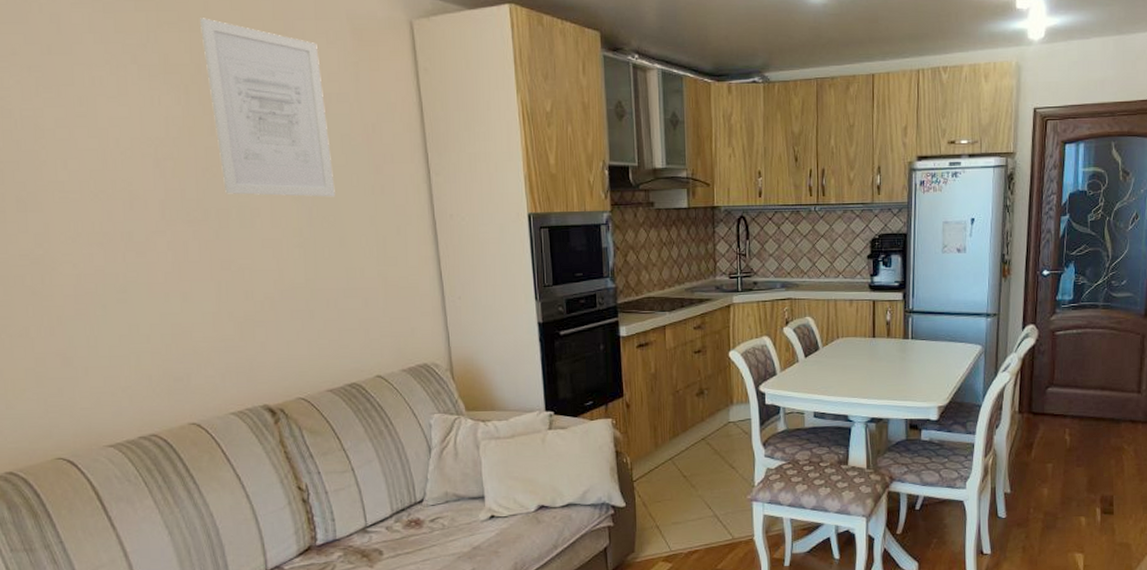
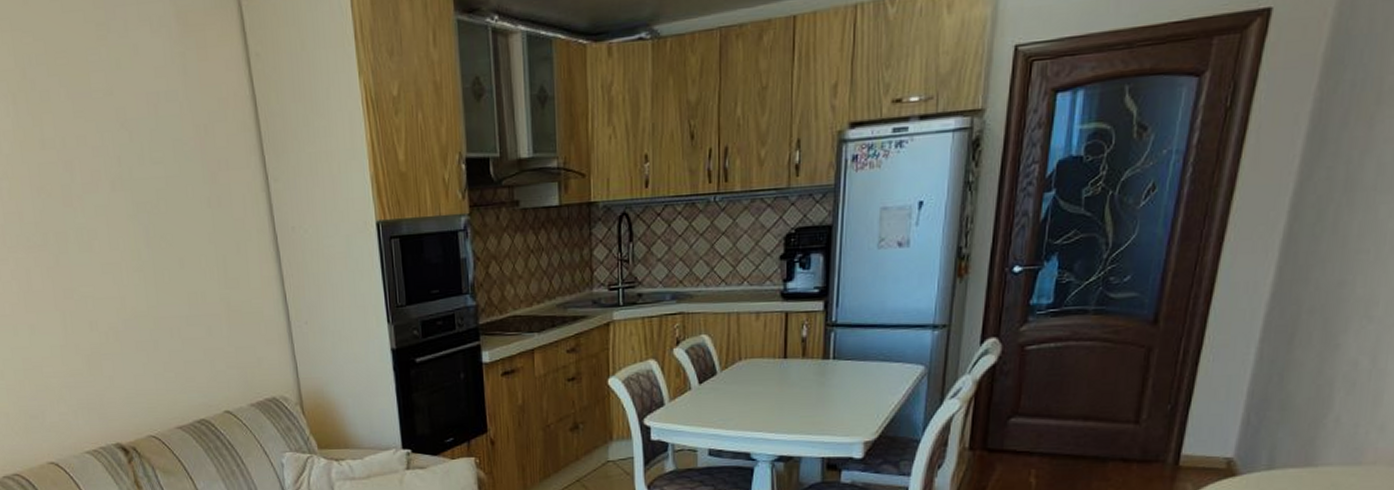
wall art: present [199,18,335,197] -> none [19,13,171,215]

